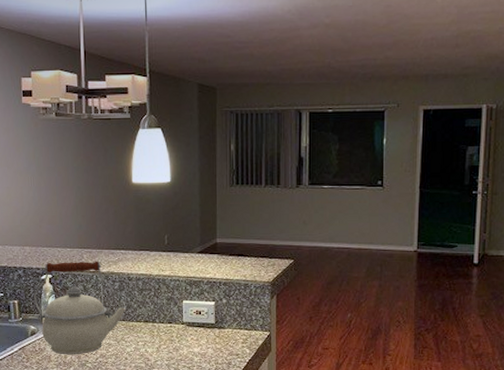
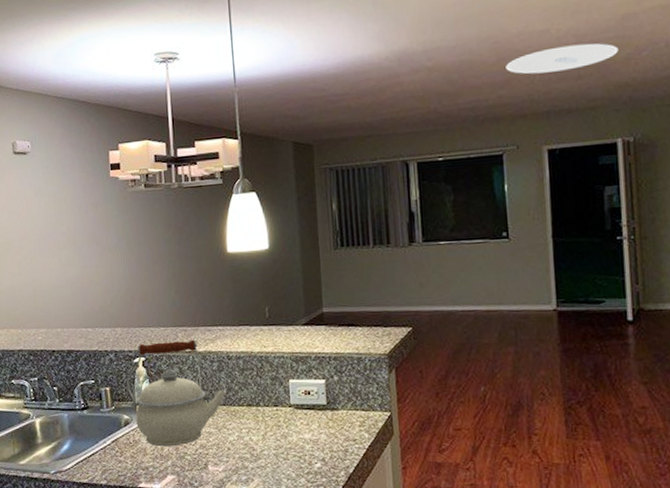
ceiling light: none [394,15,493,39] -> present [506,43,618,75]

